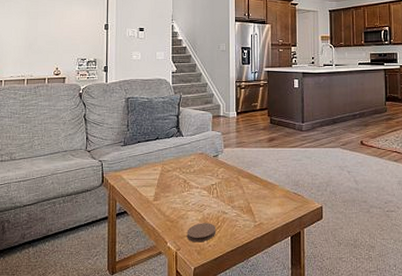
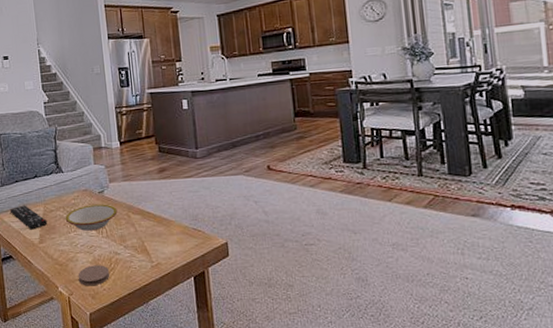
remote control: none [130,164,164,188] -> present [10,205,48,230]
bowl: none [180,167,229,191] -> present [65,204,118,231]

